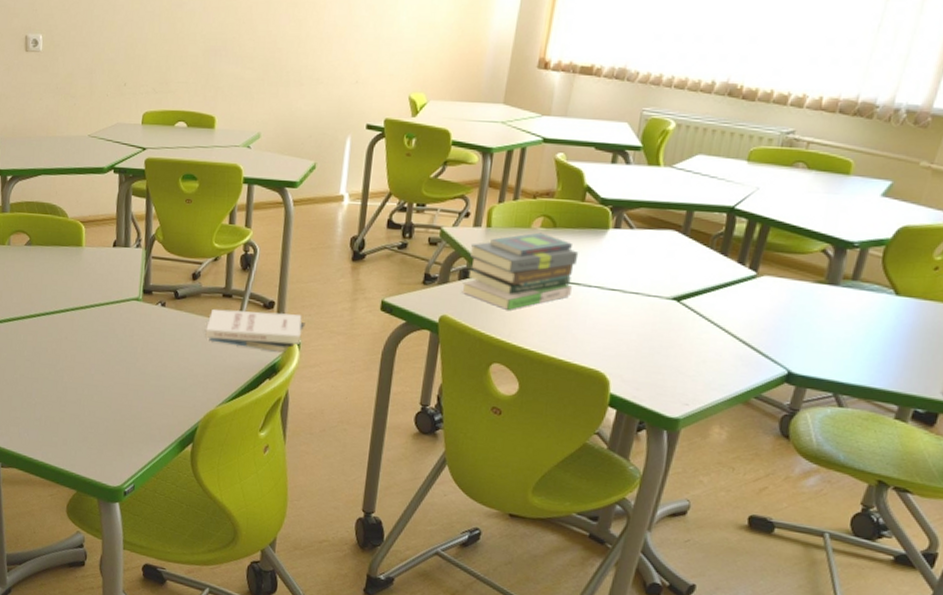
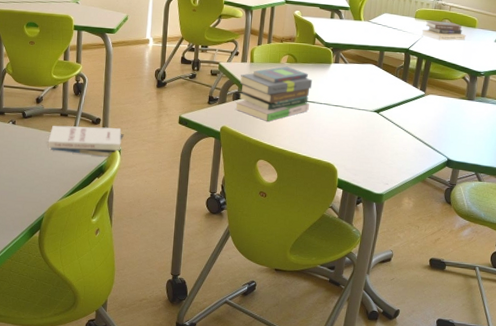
books: none [756,164,832,195] -> present [421,20,466,41]

